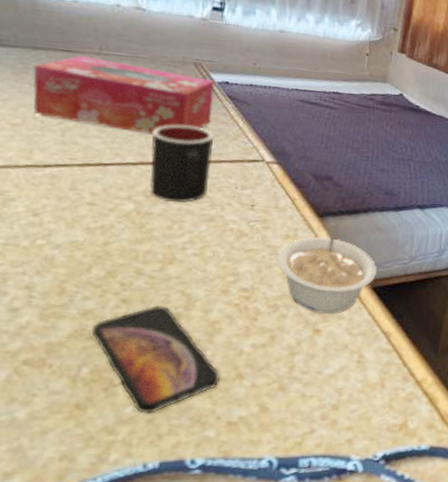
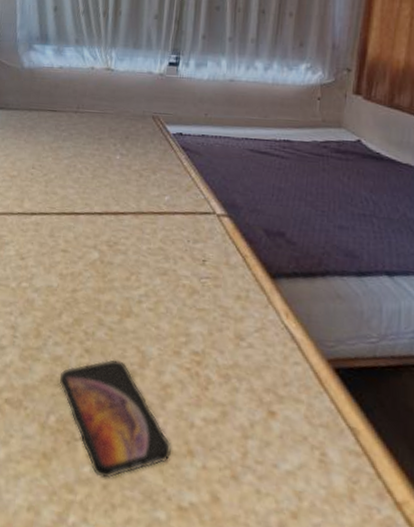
tissue box: present [32,56,215,135] -> none [26,114,170,186]
mug: present [149,124,214,203] -> none [112,176,169,254]
legume: present [277,223,377,315] -> none [228,286,339,396]

